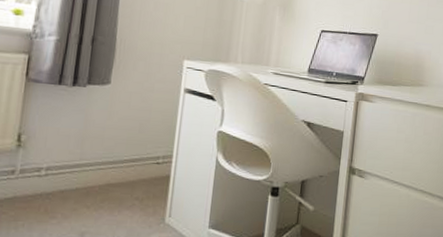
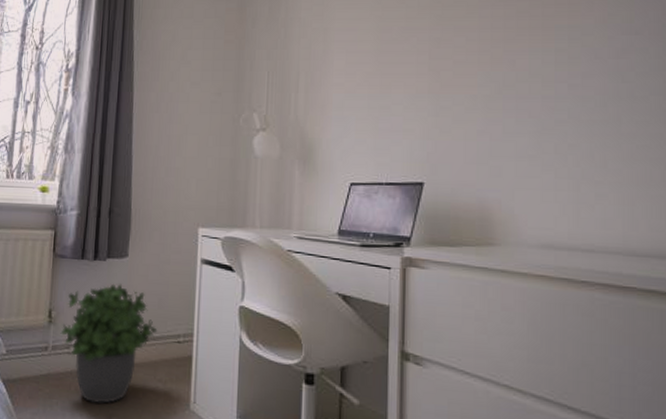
potted plant: none [30,109,137,224] -> present [60,283,158,404]

